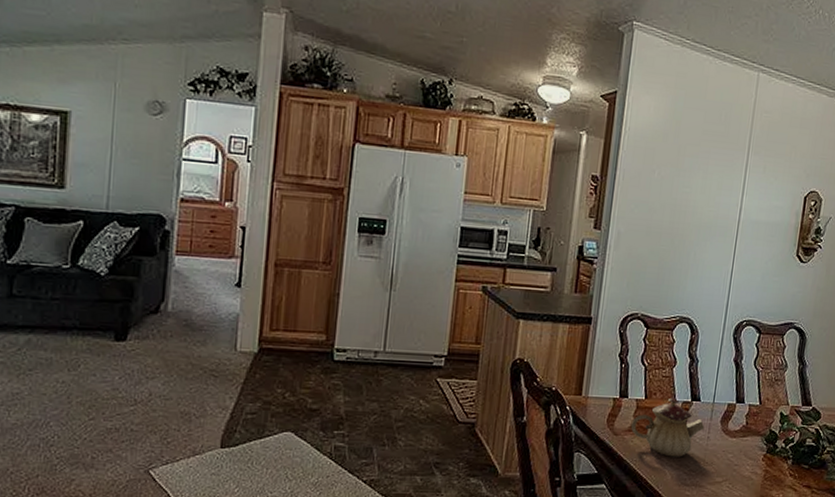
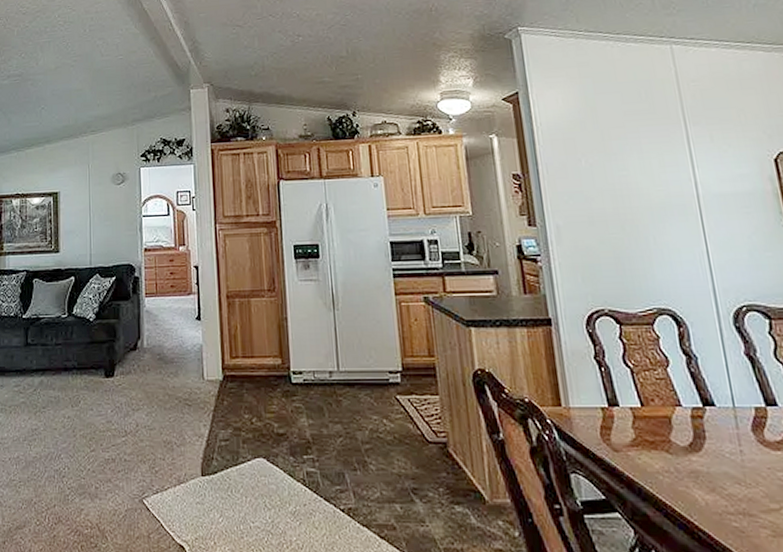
teapot: present [630,397,705,457] -> none [631,403,732,478]

